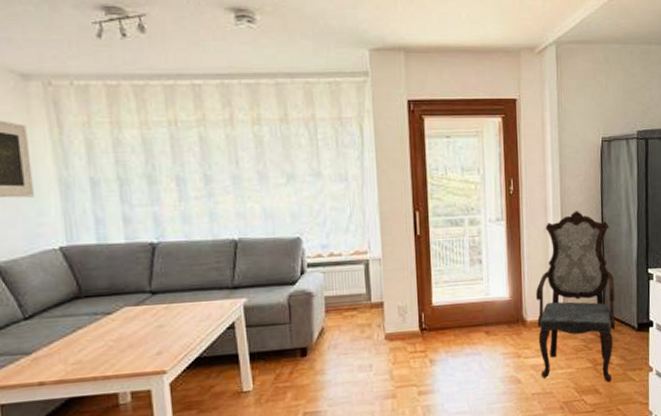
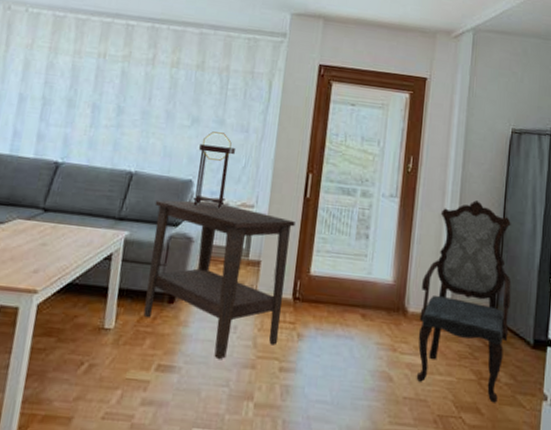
side table: none [266,254,413,397] -> present [143,200,295,360]
table lamp: none [298,185,339,262] -> present [193,131,236,209]

